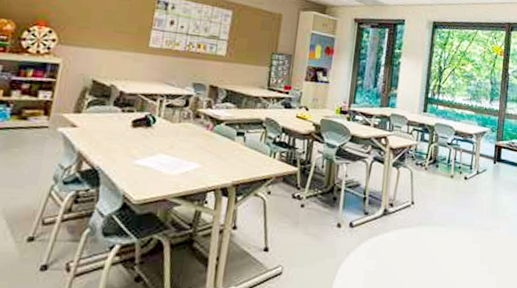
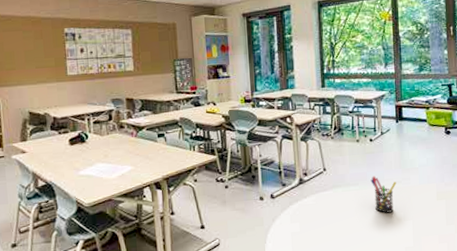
pen holder: none [459,218,486,263] -> present [370,176,397,213]

